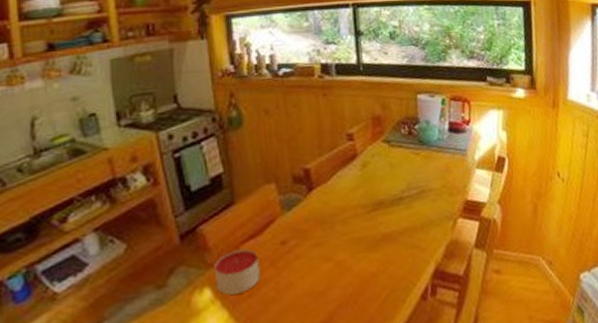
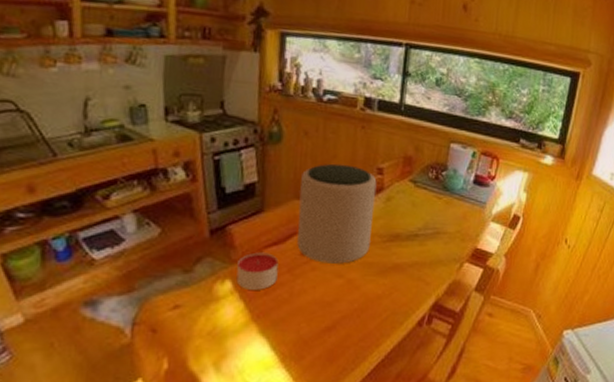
plant pot: none [269,136,354,249] -> present [297,163,377,264]

